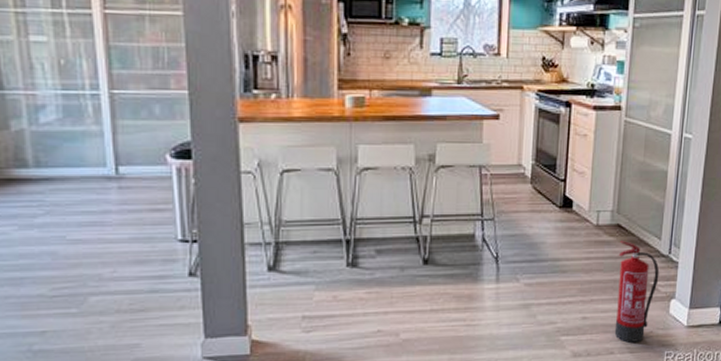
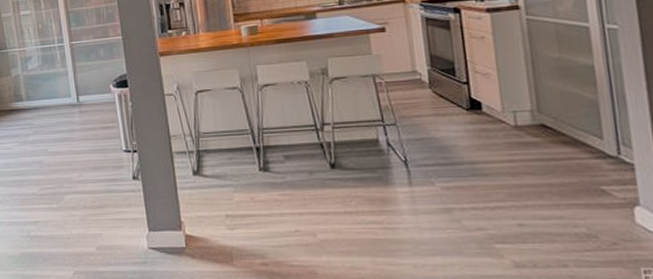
fire extinguisher: present [614,240,660,342] -> none [549,140,611,255]

